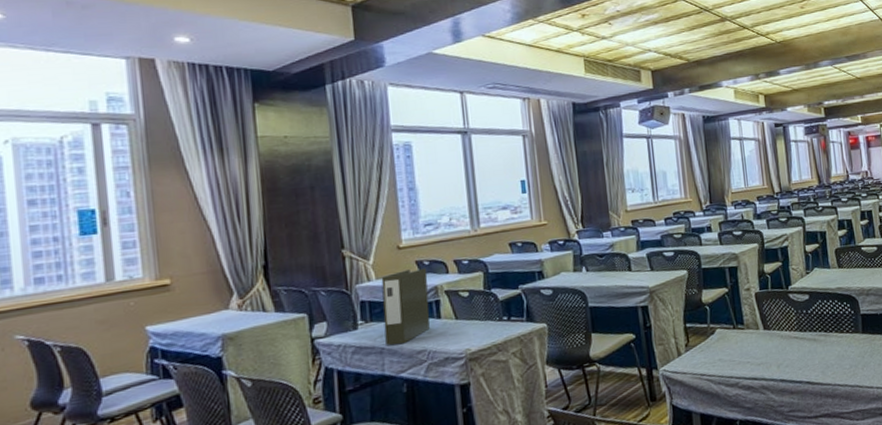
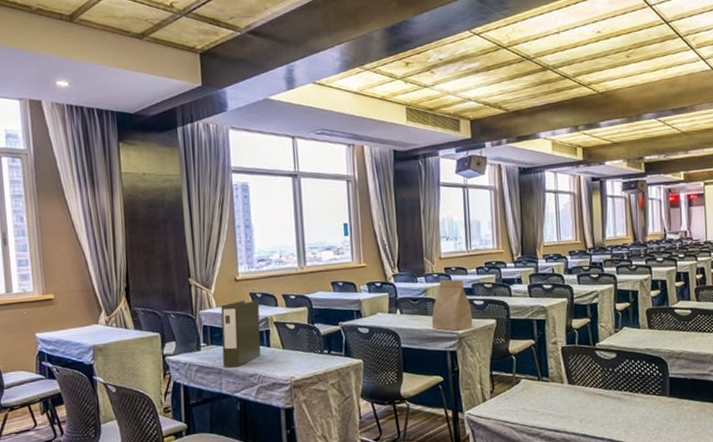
paper bag: none [620,232,664,286] -> present [431,279,473,331]

